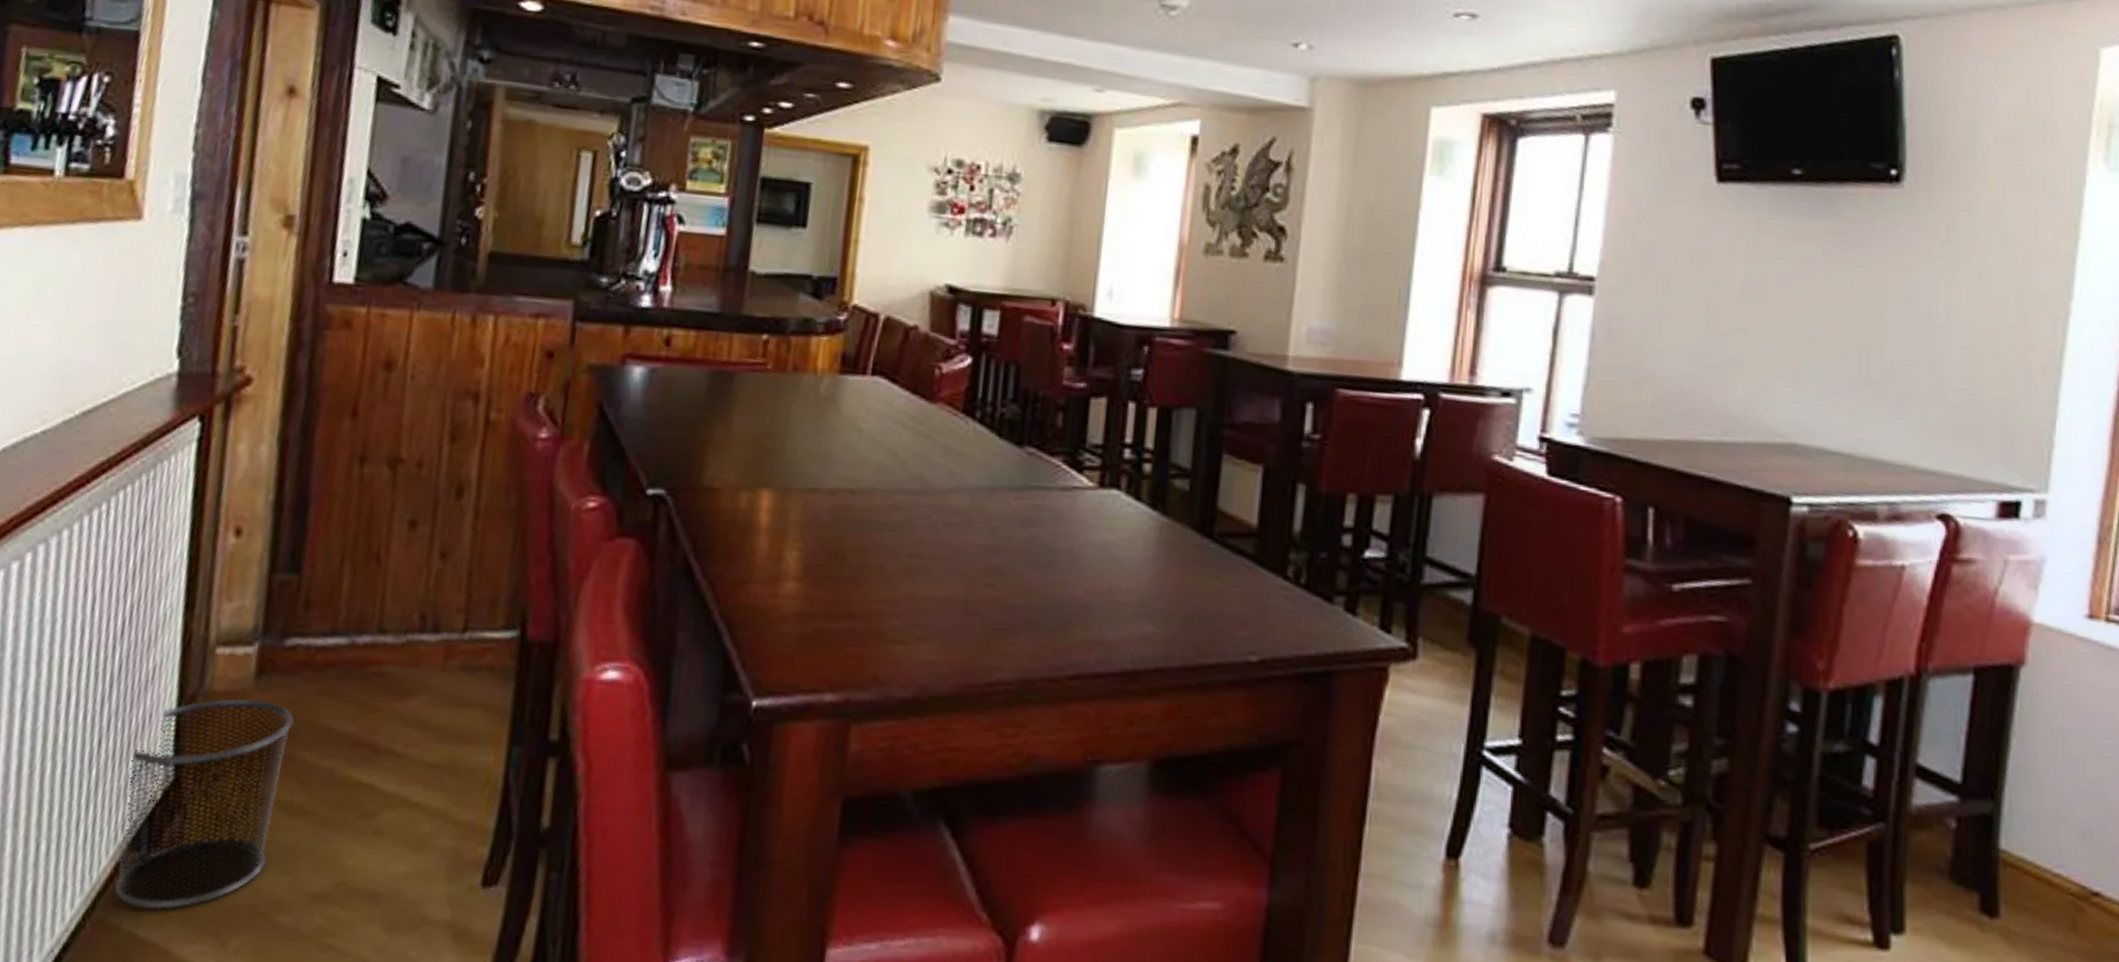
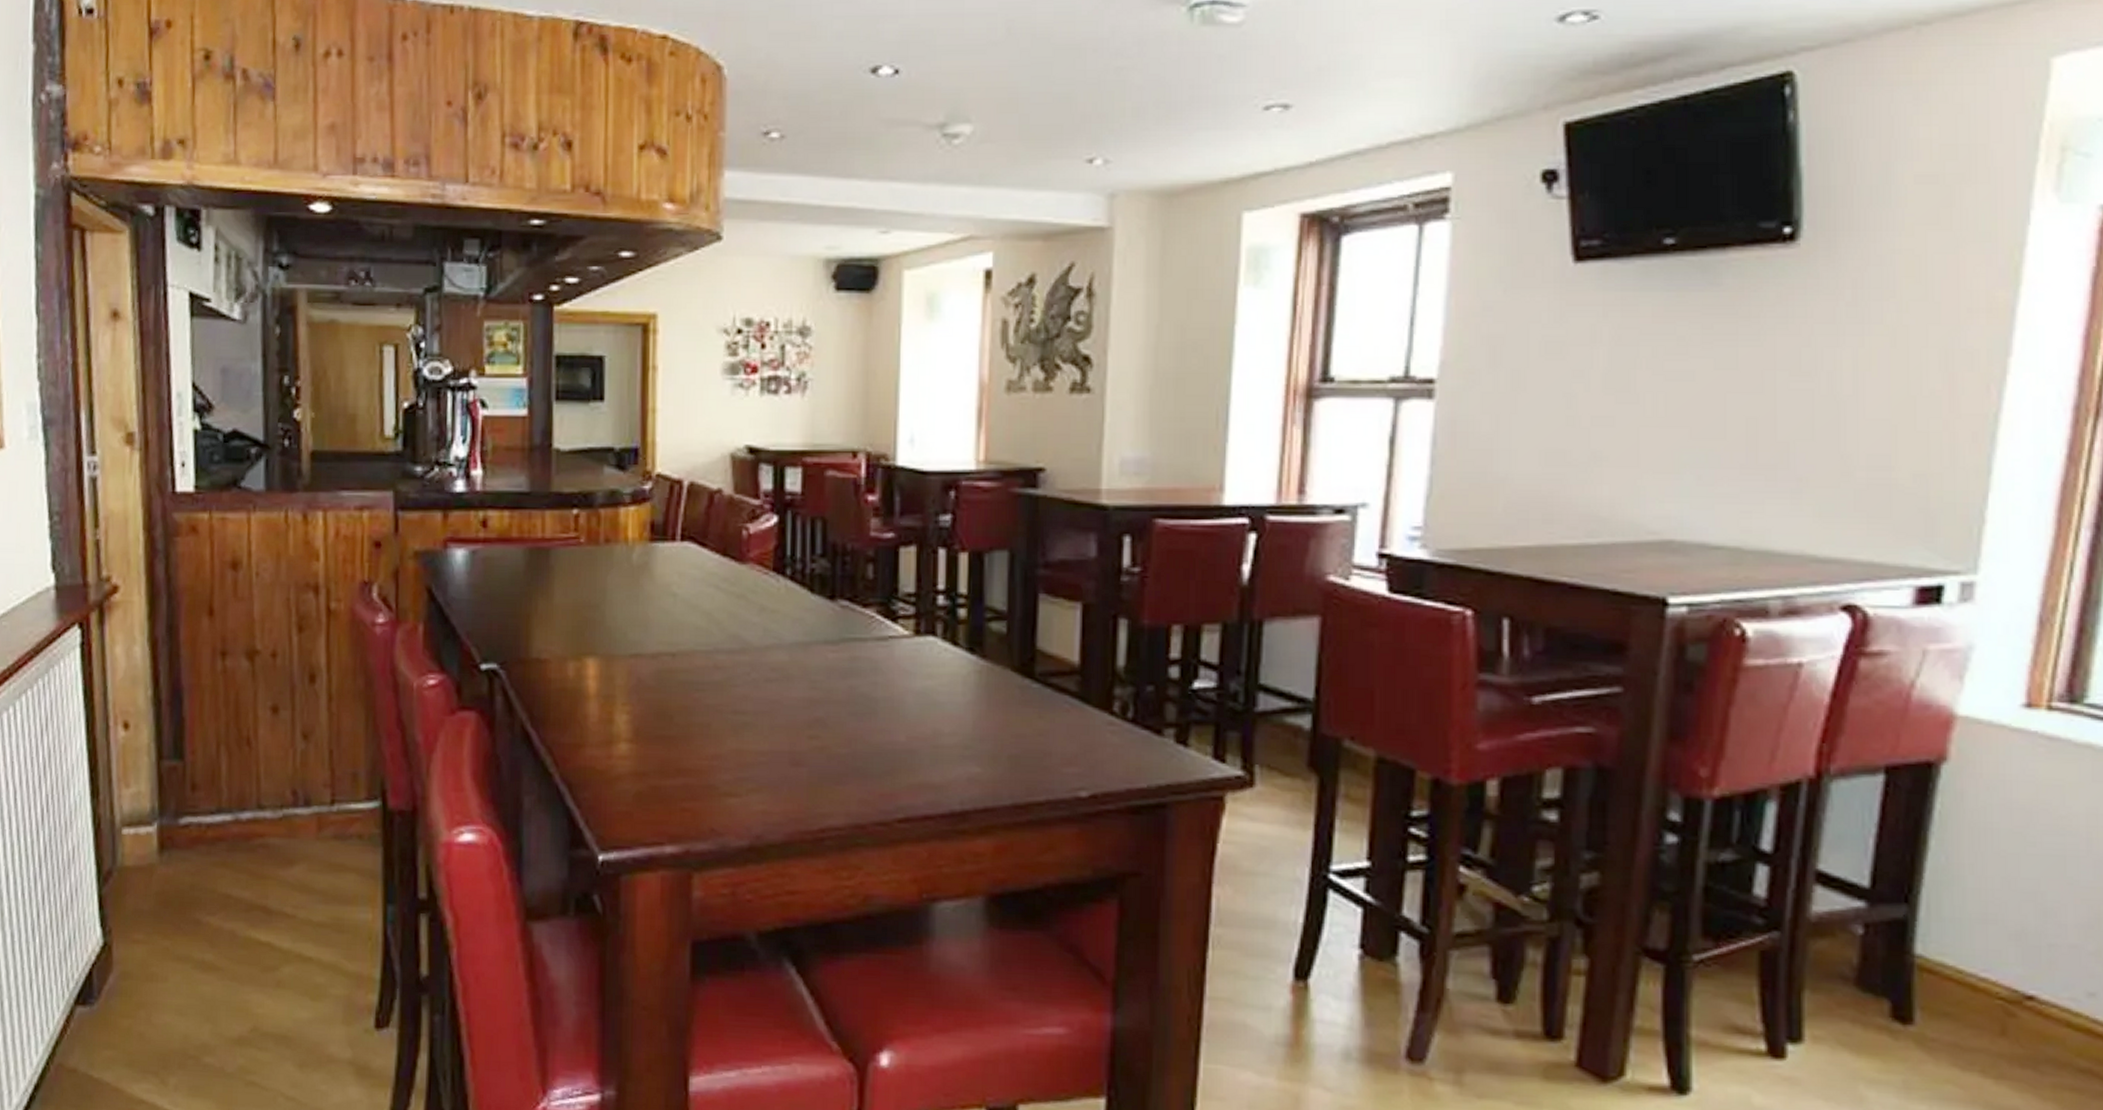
waste bin: present [114,698,294,909] -> none [66,872,196,1054]

